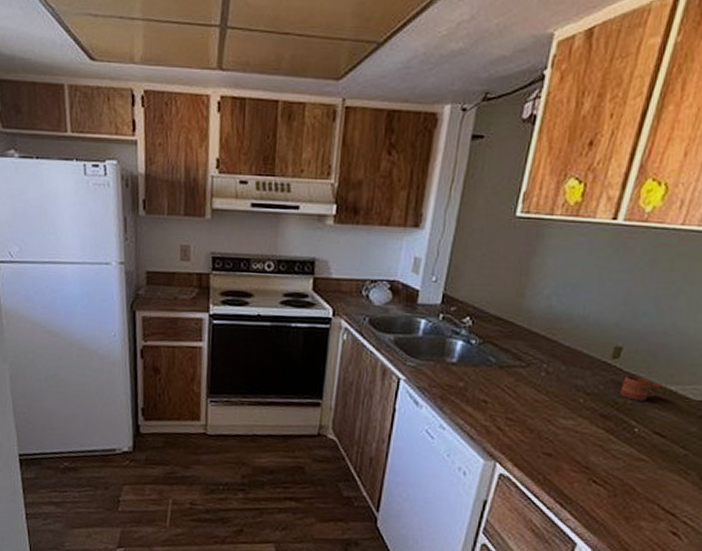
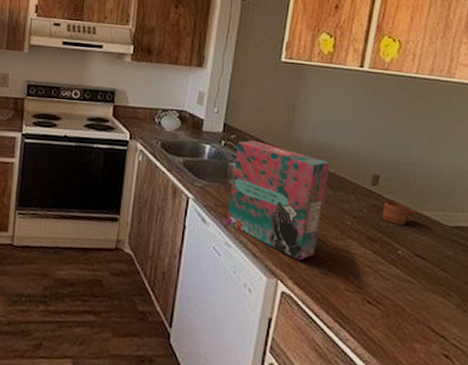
cereal box: none [442,312,565,442] -> present [227,140,330,261]

